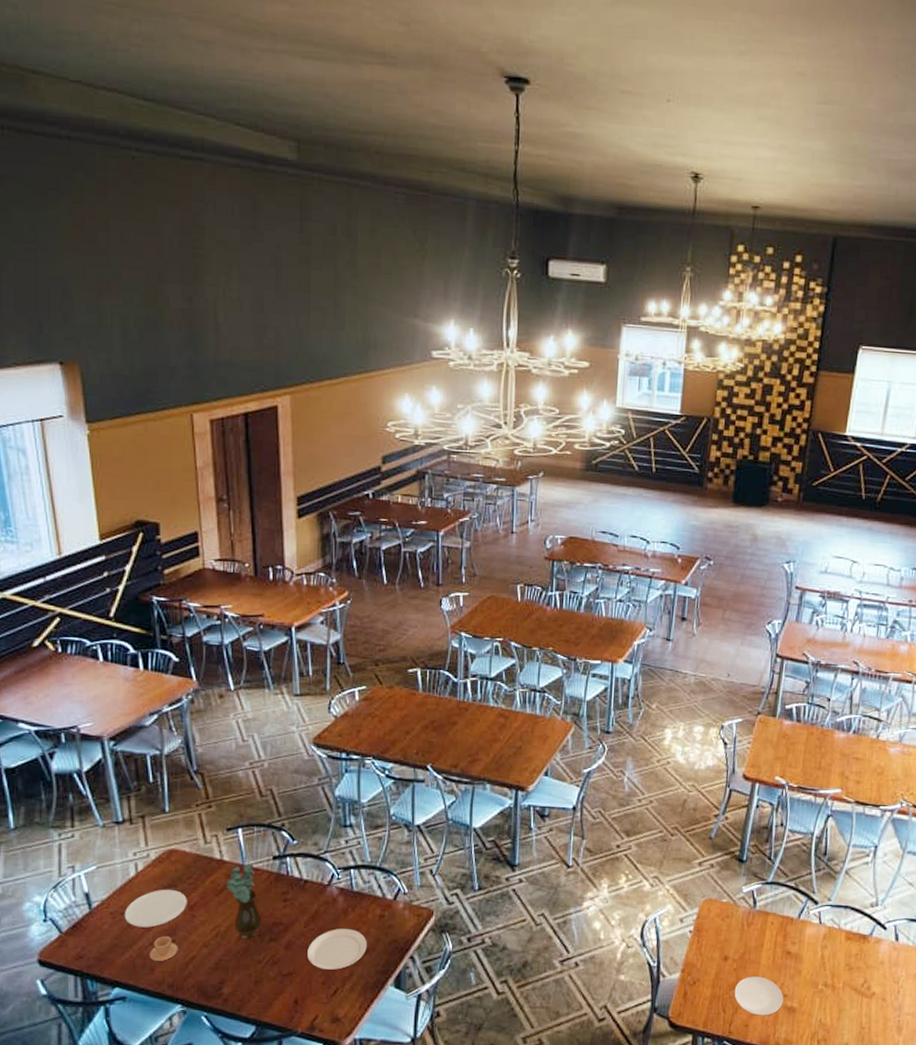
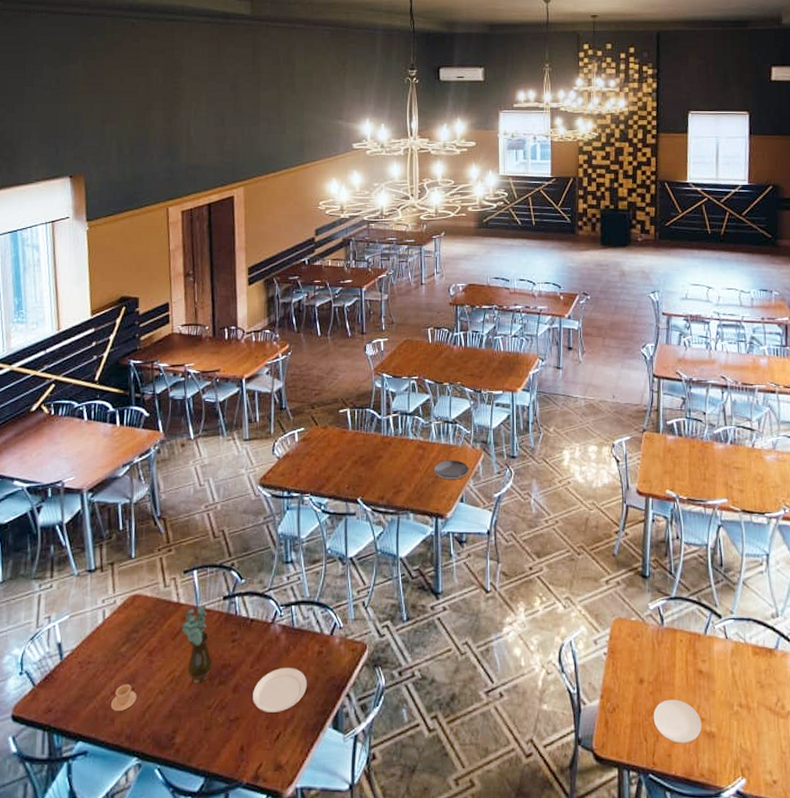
plate: present [124,889,187,928] -> none [90,635,147,676]
plate: none [516,731,557,752] -> present [434,460,469,480]

